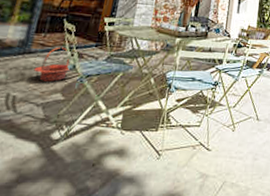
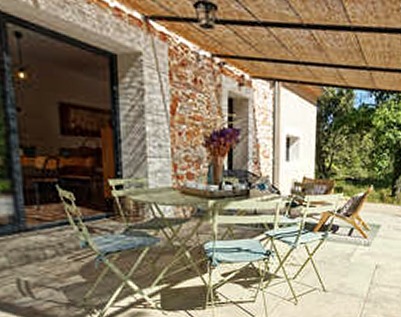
basket: present [33,47,71,82] -> none [38,221,84,262]

